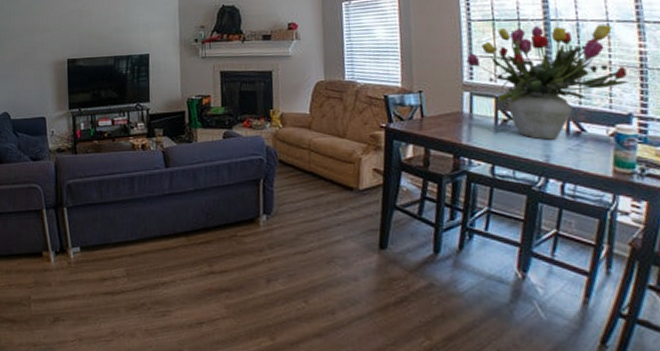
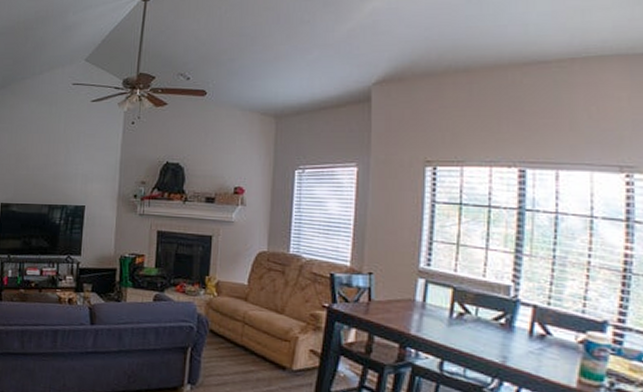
flower arrangement: present [466,24,628,140] -> none [425,214,609,341]

